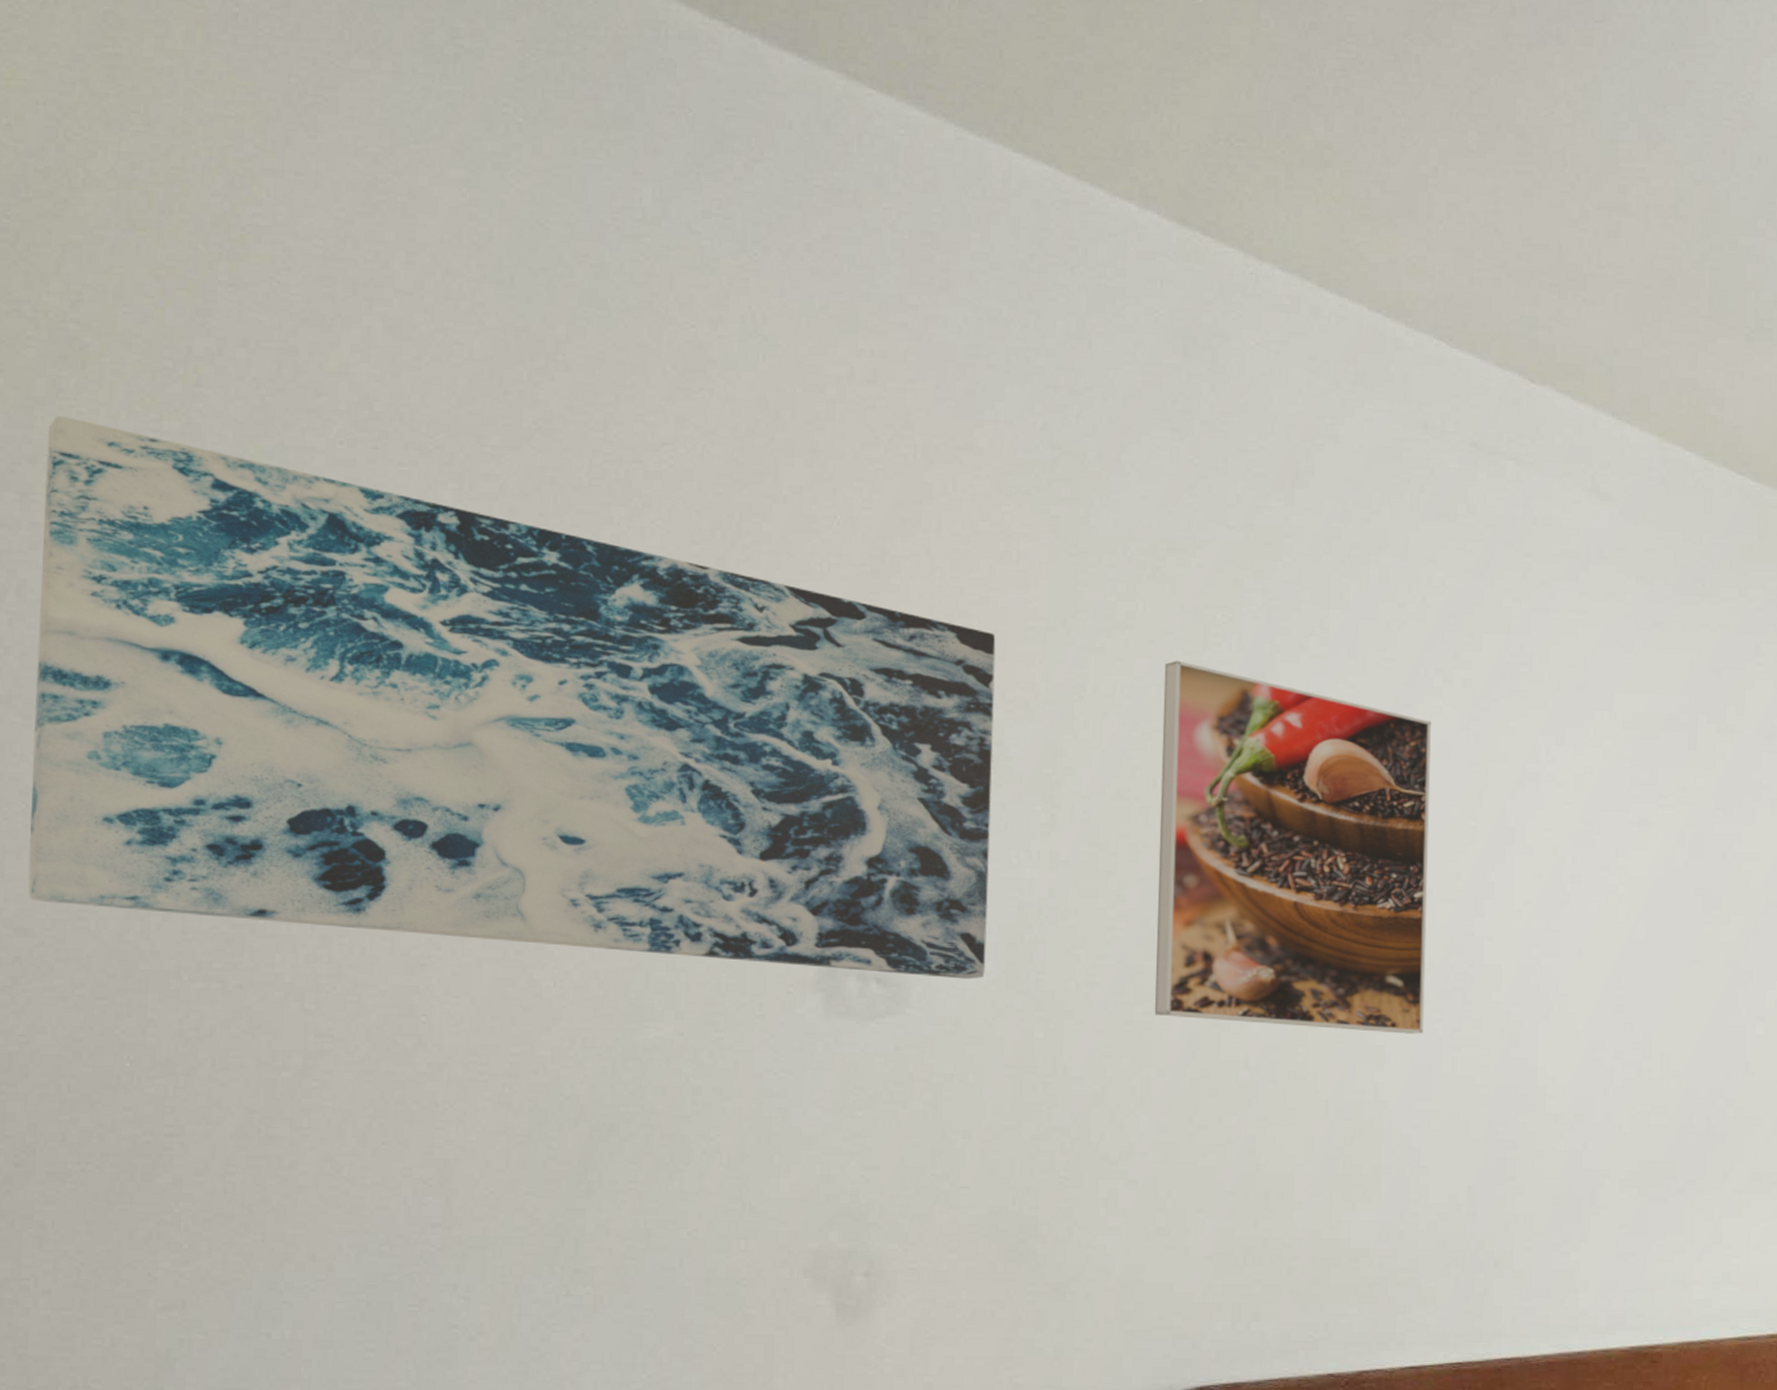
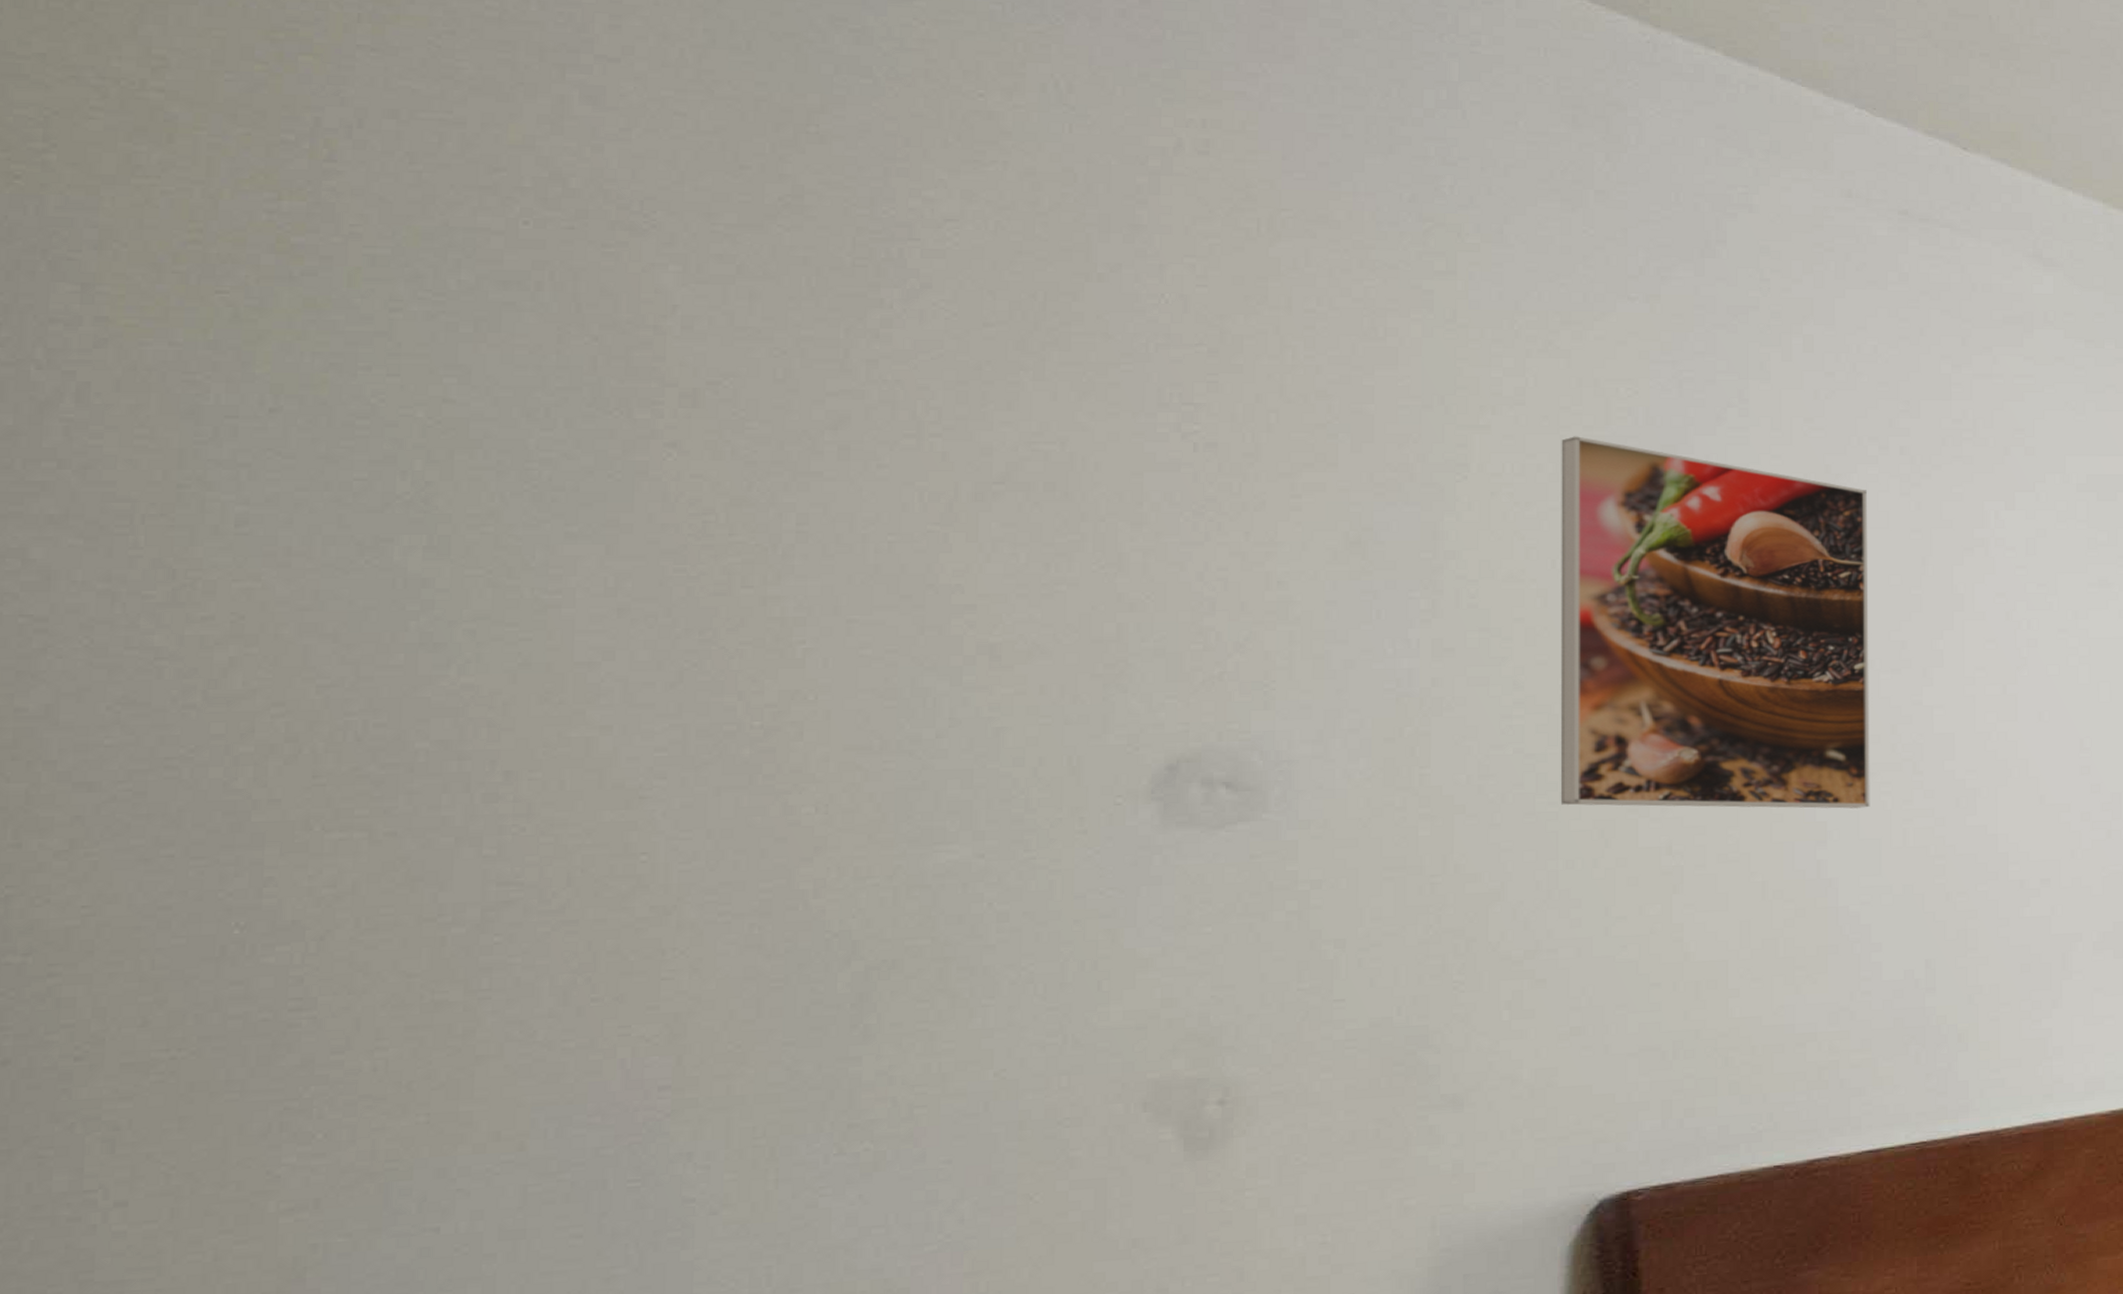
wall art: present [28,415,996,979] -> none [93,195,1361,779]

